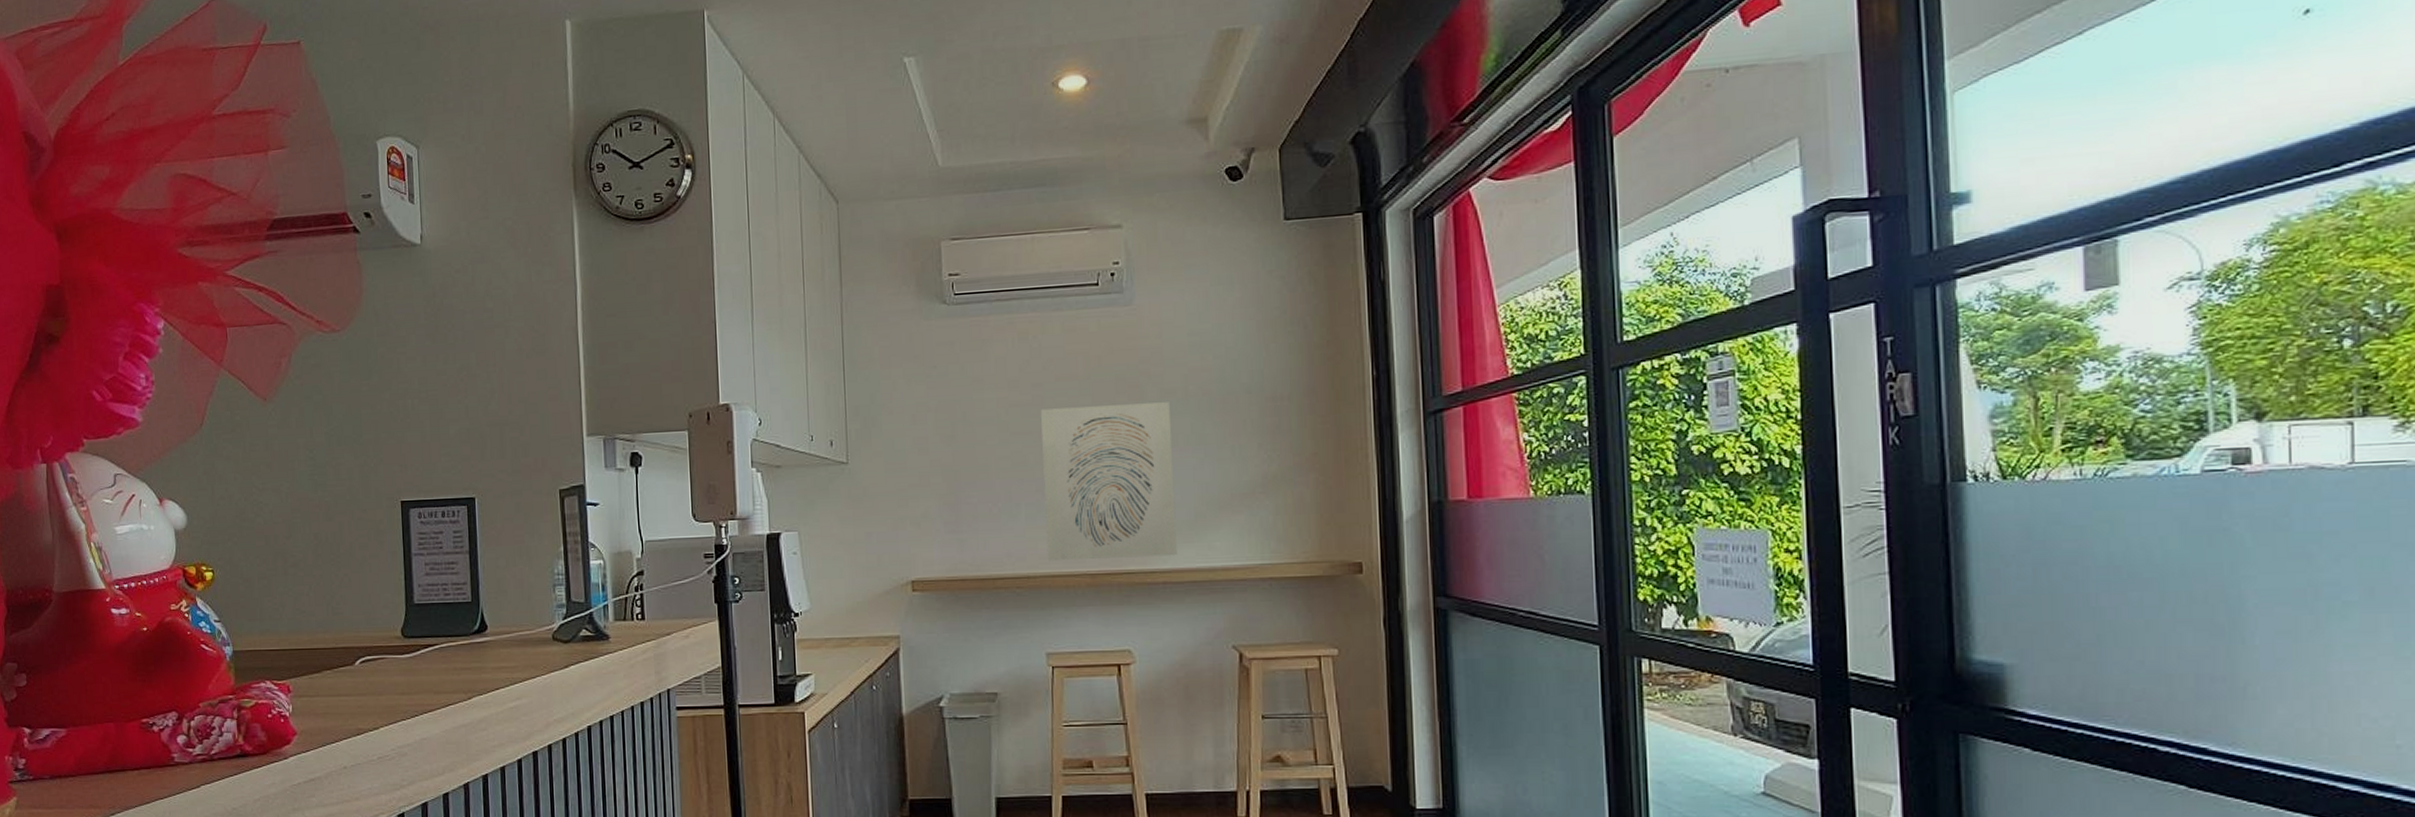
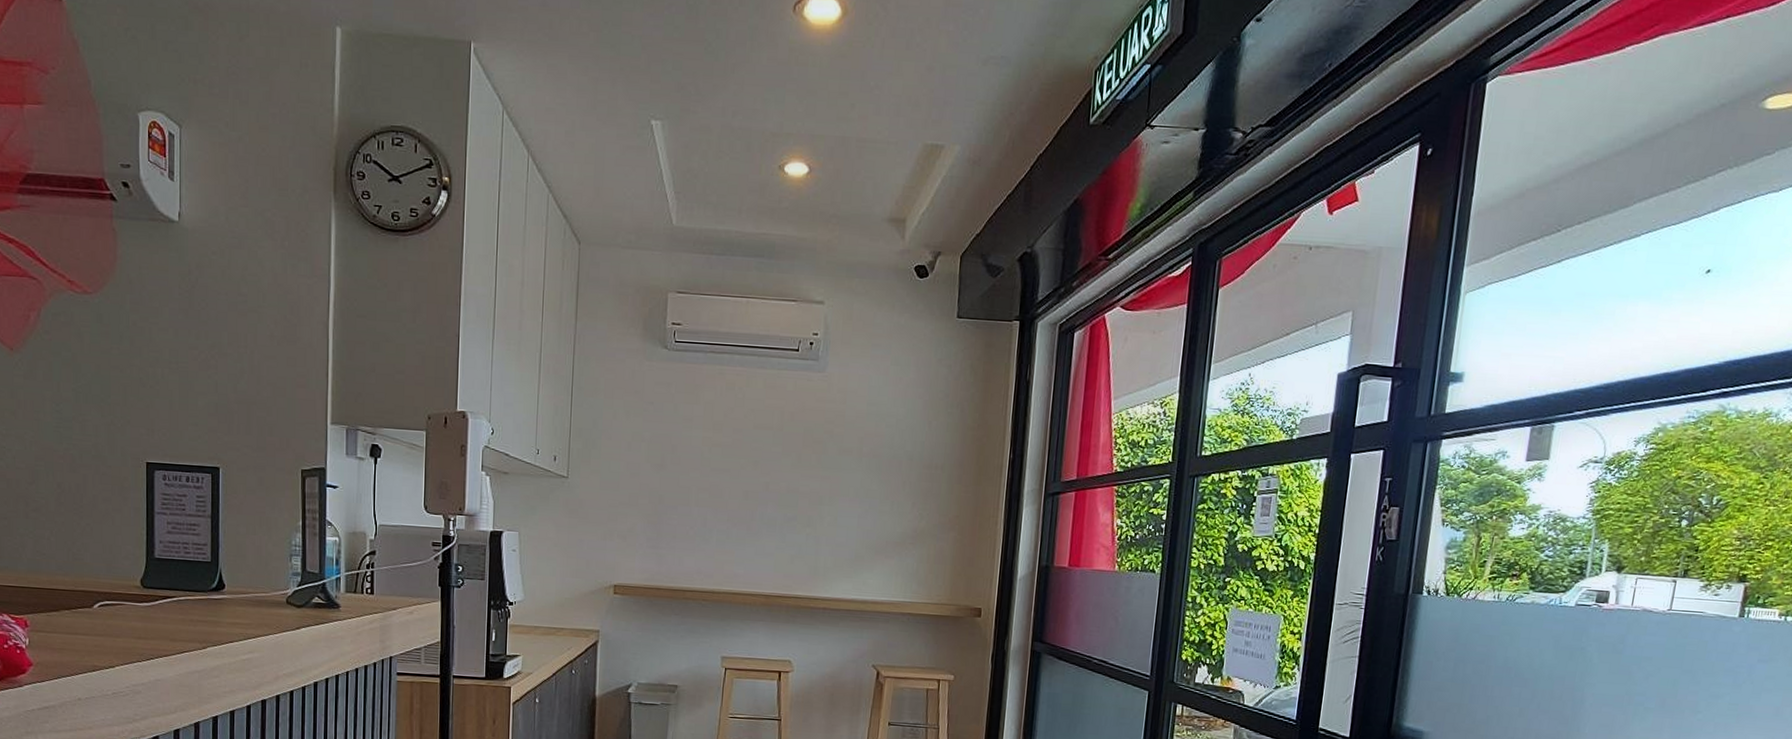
wall art: present [1040,402,1177,562] -> none [731,452,846,587]

